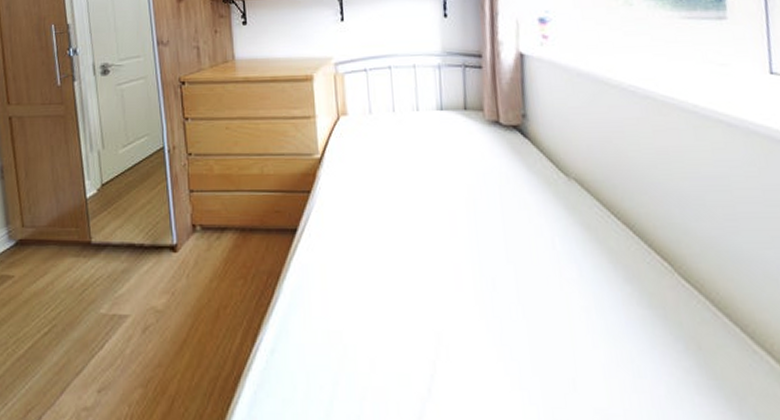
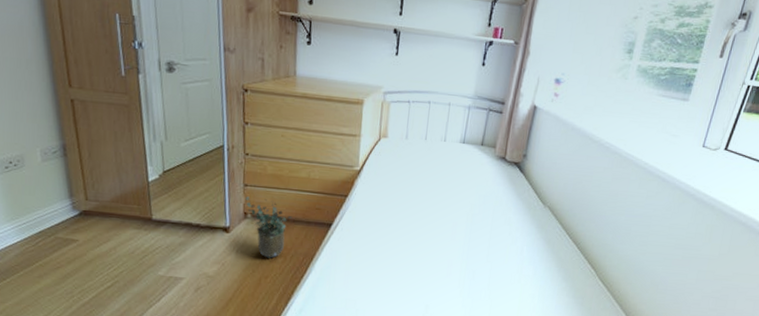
potted plant: none [192,204,248,281] -> present [245,196,292,259]

